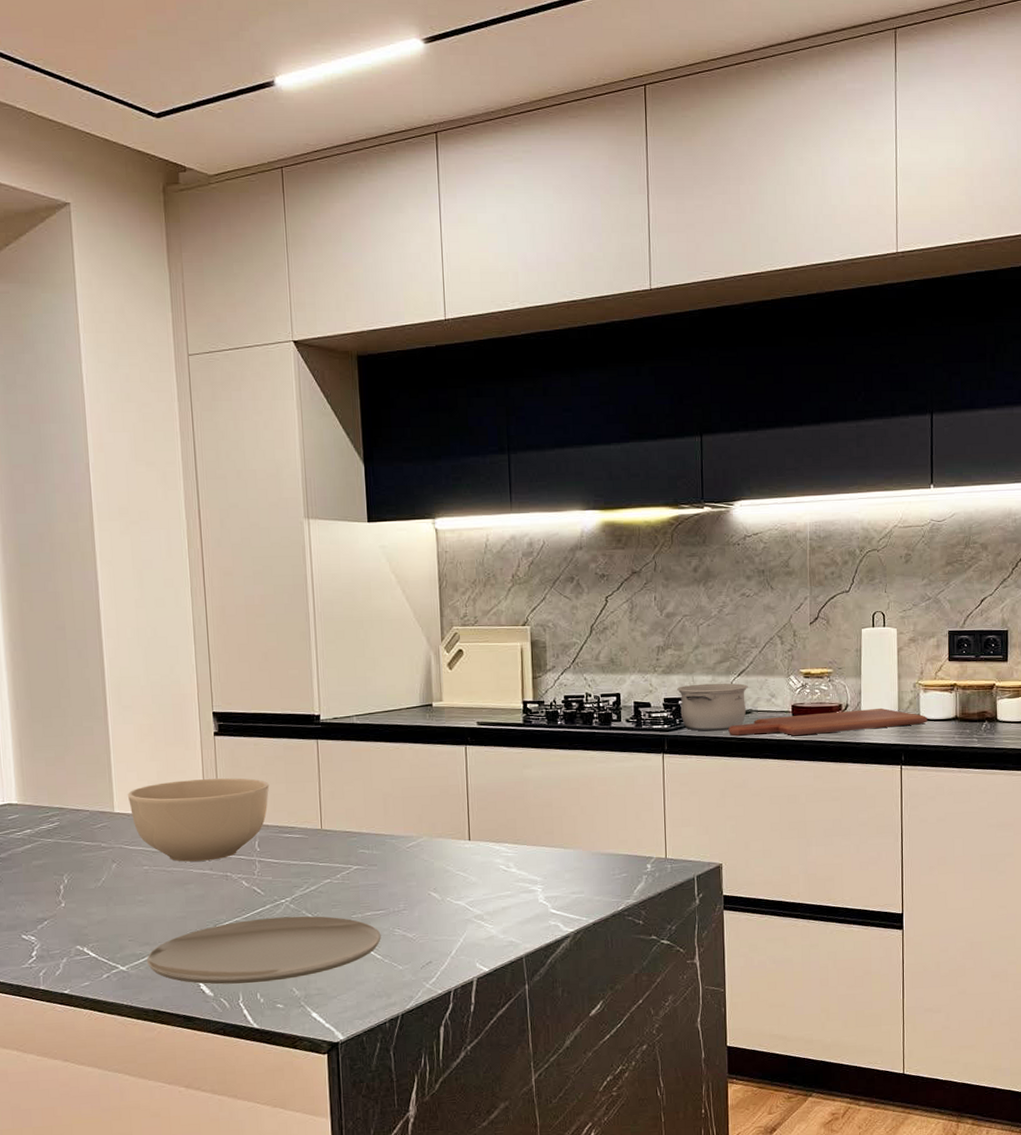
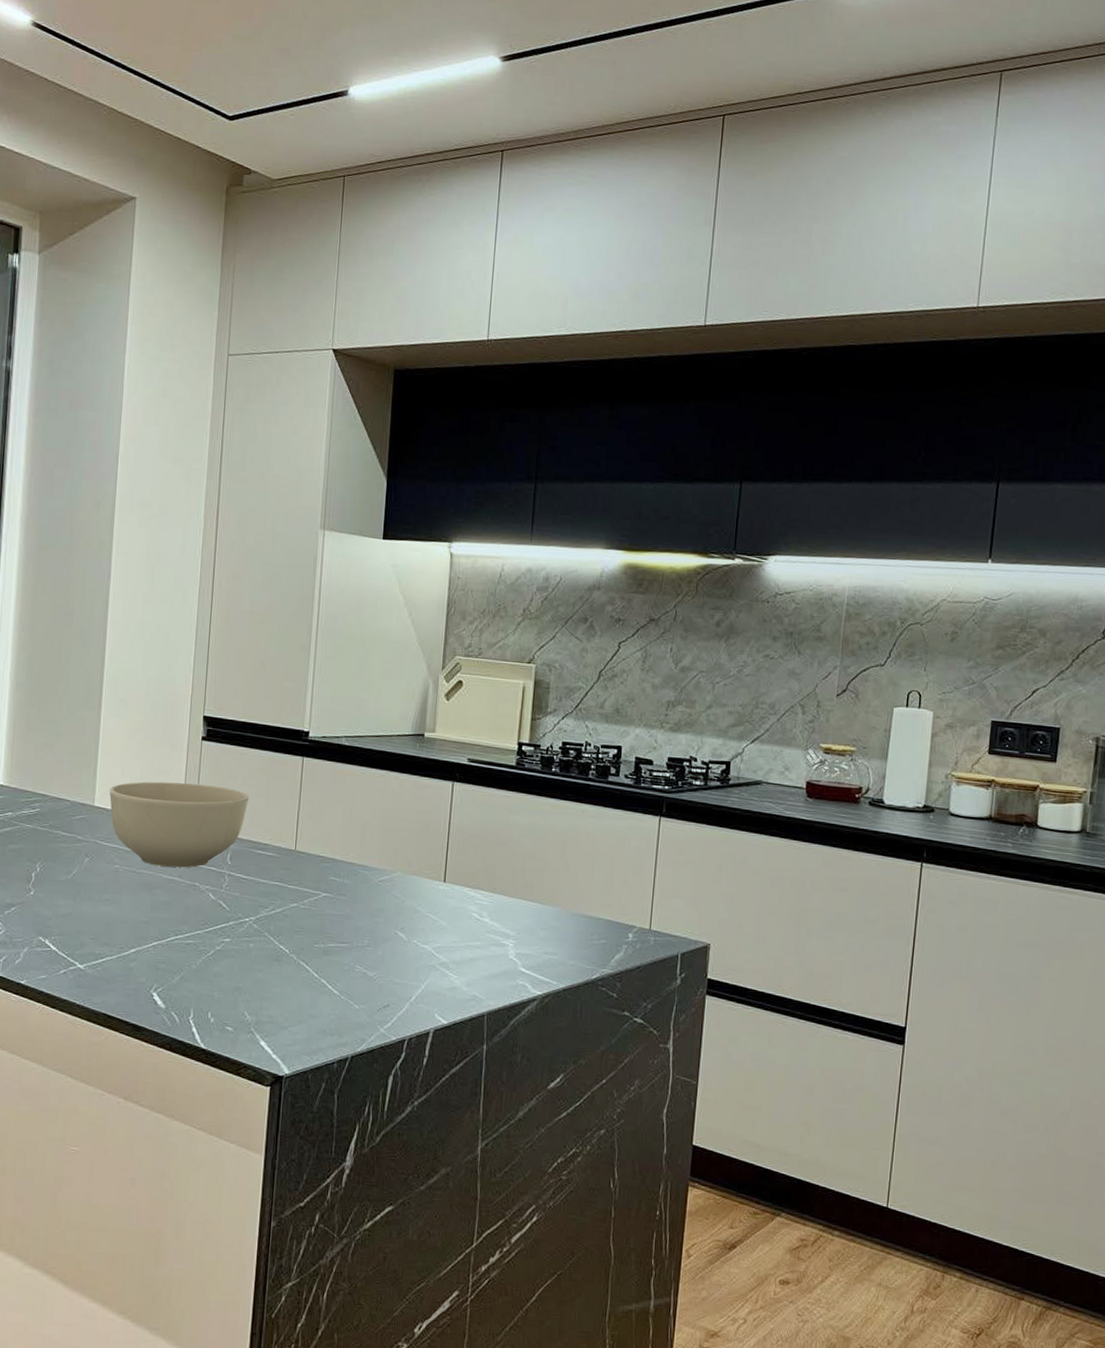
plate: present [147,916,381,985] -> none [105,934,341,1002]
cooking pot: present [677,683,748,731] -> none [683,746,761,800]
cutting board: present [728,708,928,737] -> none [734,791,957,820]

